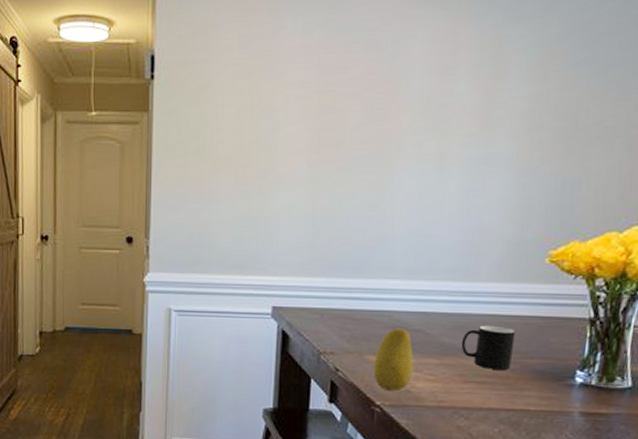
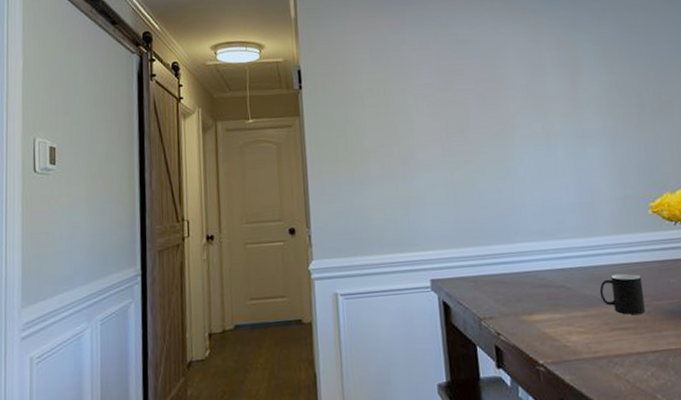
fruit: present [373,328,414,392] -> none [529,286,566,349]

